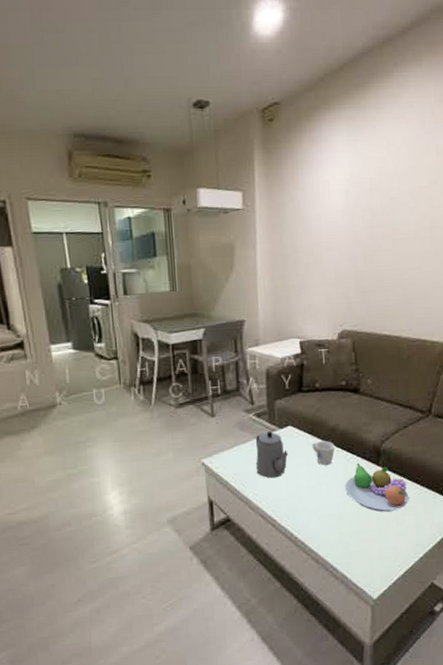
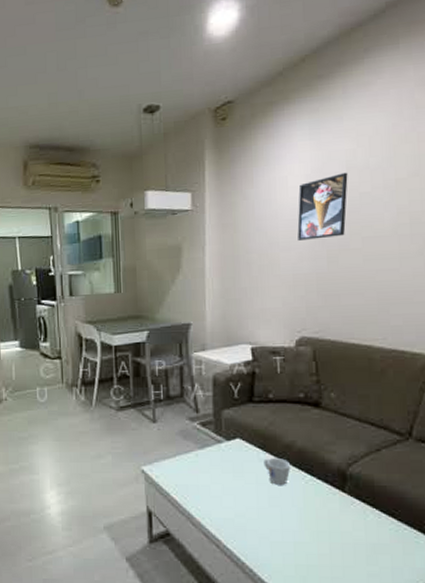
teapot: present [255,431,289,479] -> none [199,442,237,494]
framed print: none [338,178,381,241] -> present [297,172,348,240]
fruit bowl: present [345,463,409,512] -> none [302,487,383,547]

